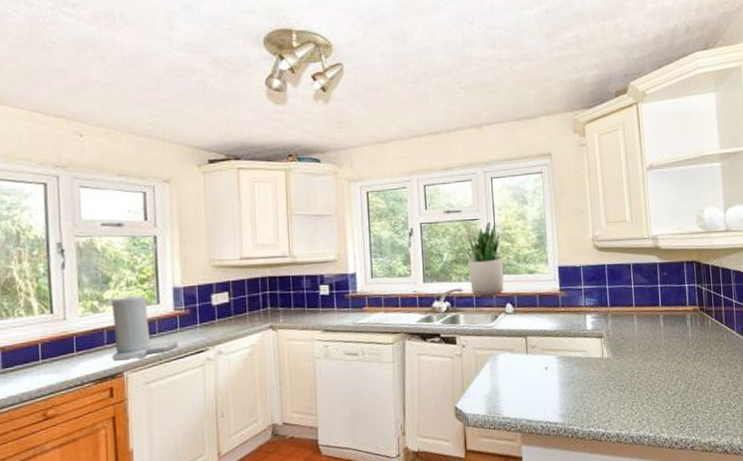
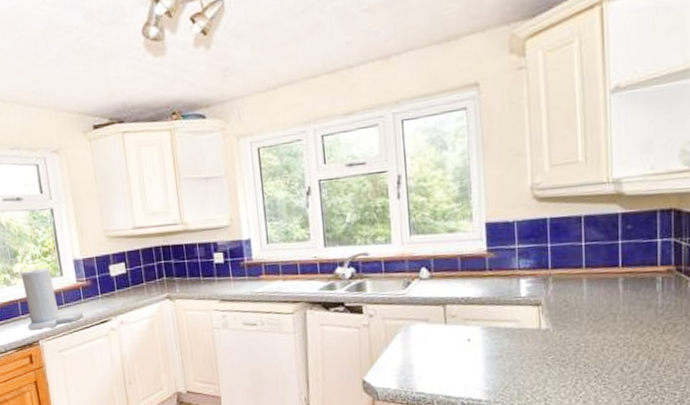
planter: present [467,223,504,296] -> none [374,175,418,260]

